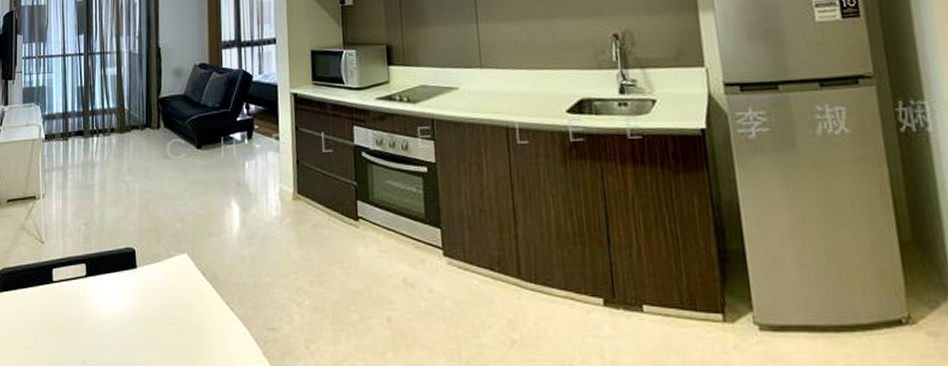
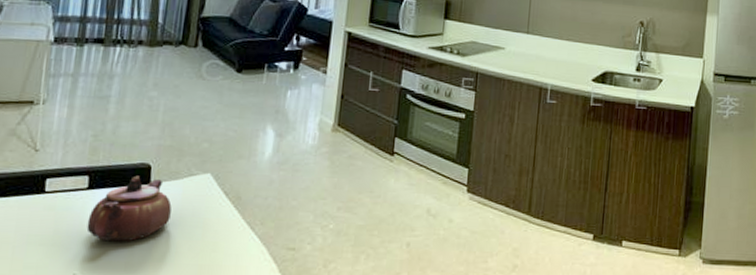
teapot: none [89,260,157,328] -> present [87,175,172,242]

